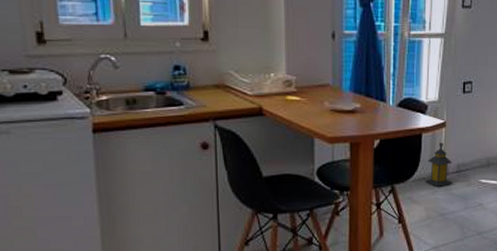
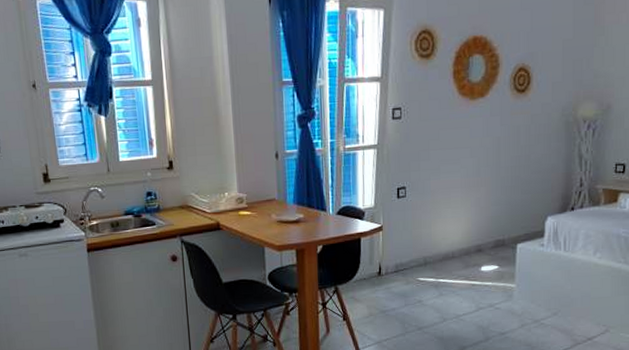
lantern: present [425,142,453,187] -> none [365,245,391,286]

